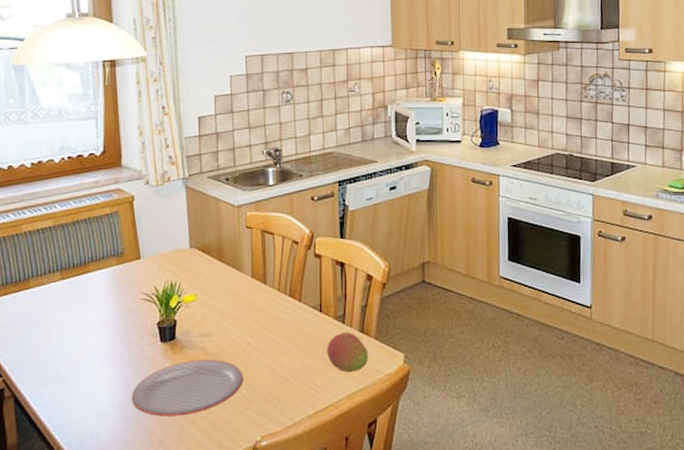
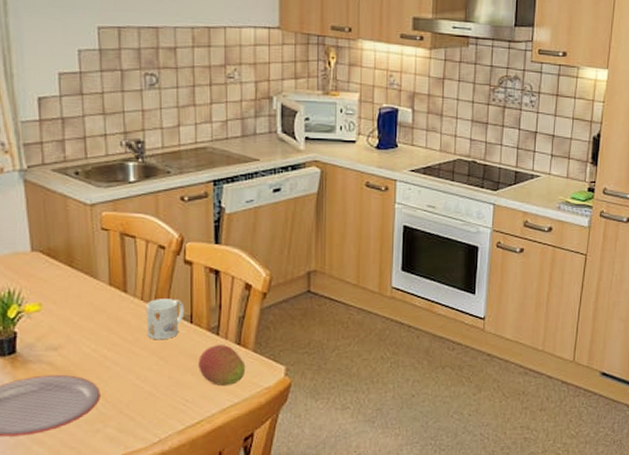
mug: none [282,289,315,328] -> present [146,299,185,340]

